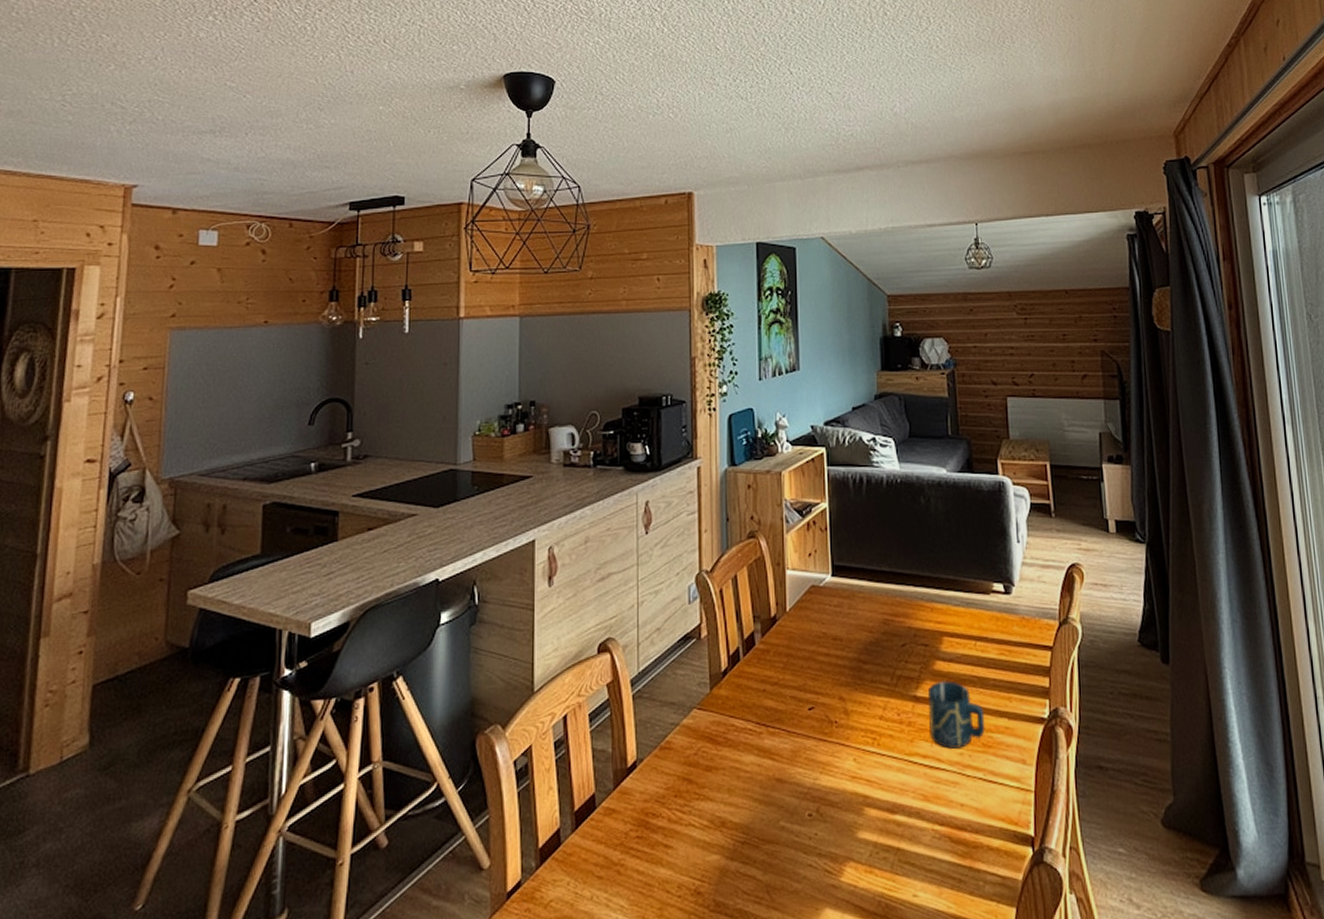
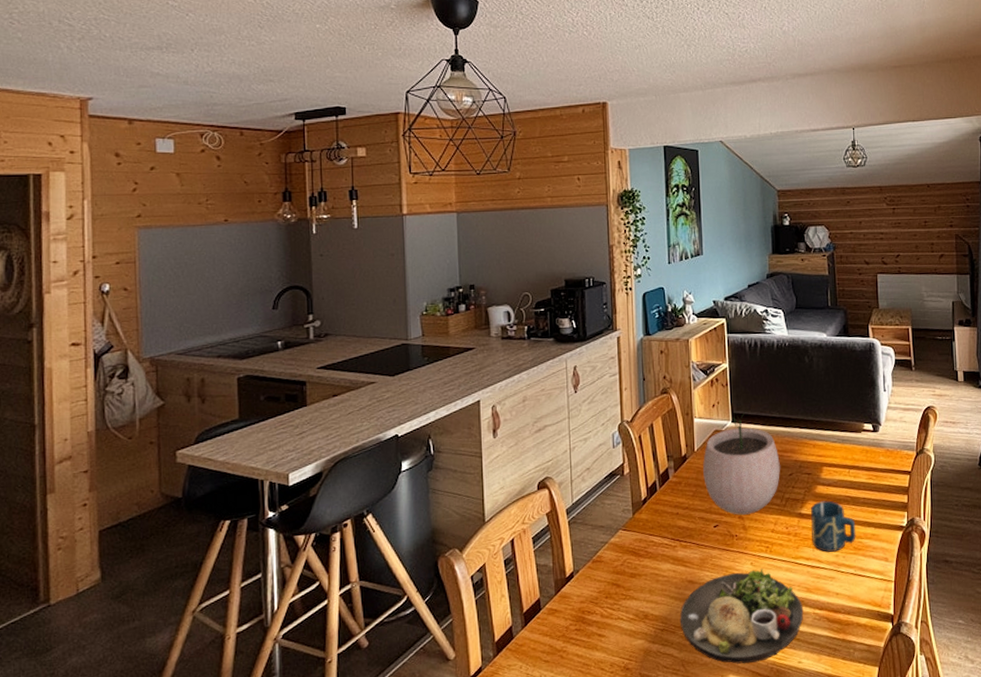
dinner plate: none [764,766,920,895] -> present [679,568,804,664]
plant pot: none [796,563,890,695] -> present [703,411,780,515]

